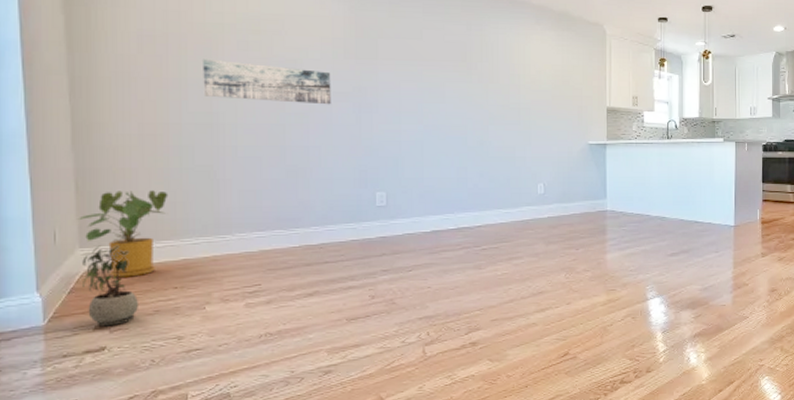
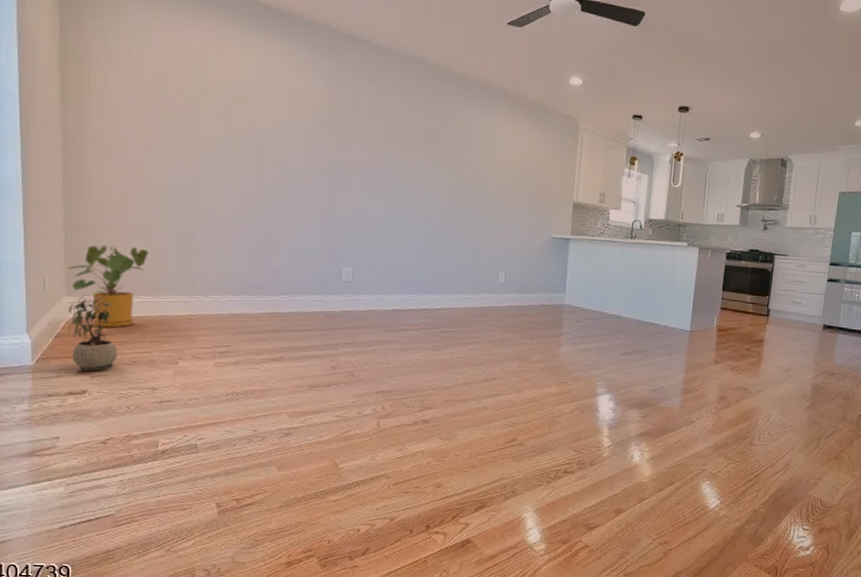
wall art: present [203,59,331,105] -> none [186,123,307,178]

